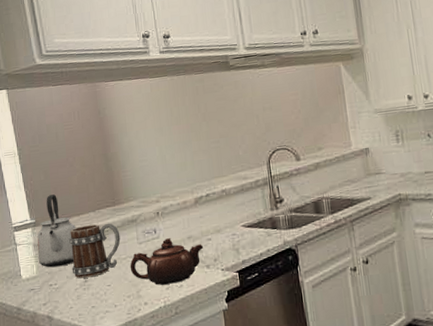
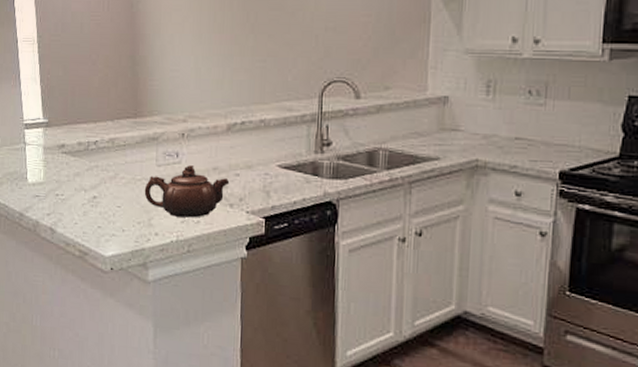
kettle: present [37,194,76,268] -> none [46,94,91,177]
mug: present [69,223,121,279] -> none [81,135,138,194]

